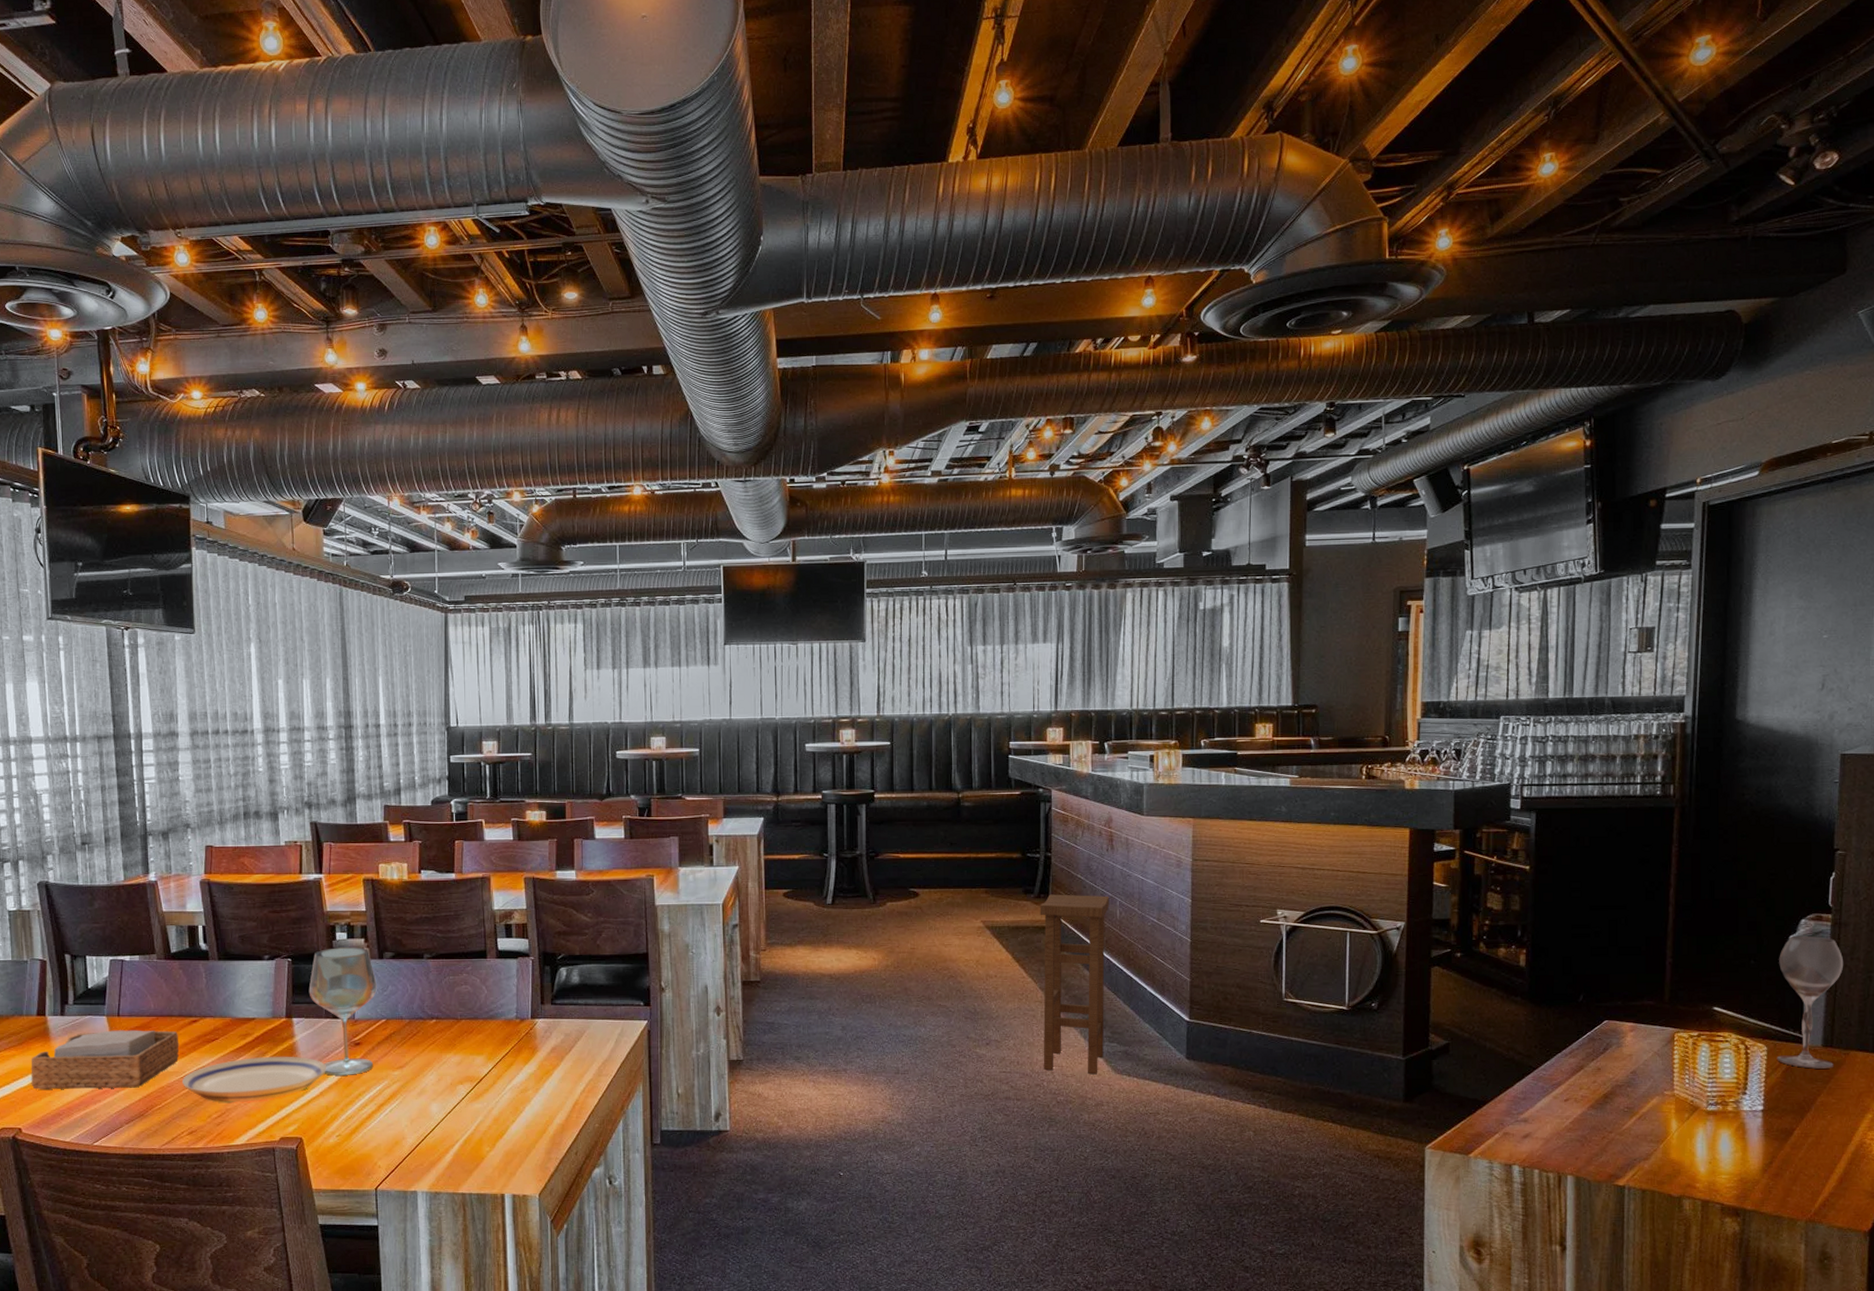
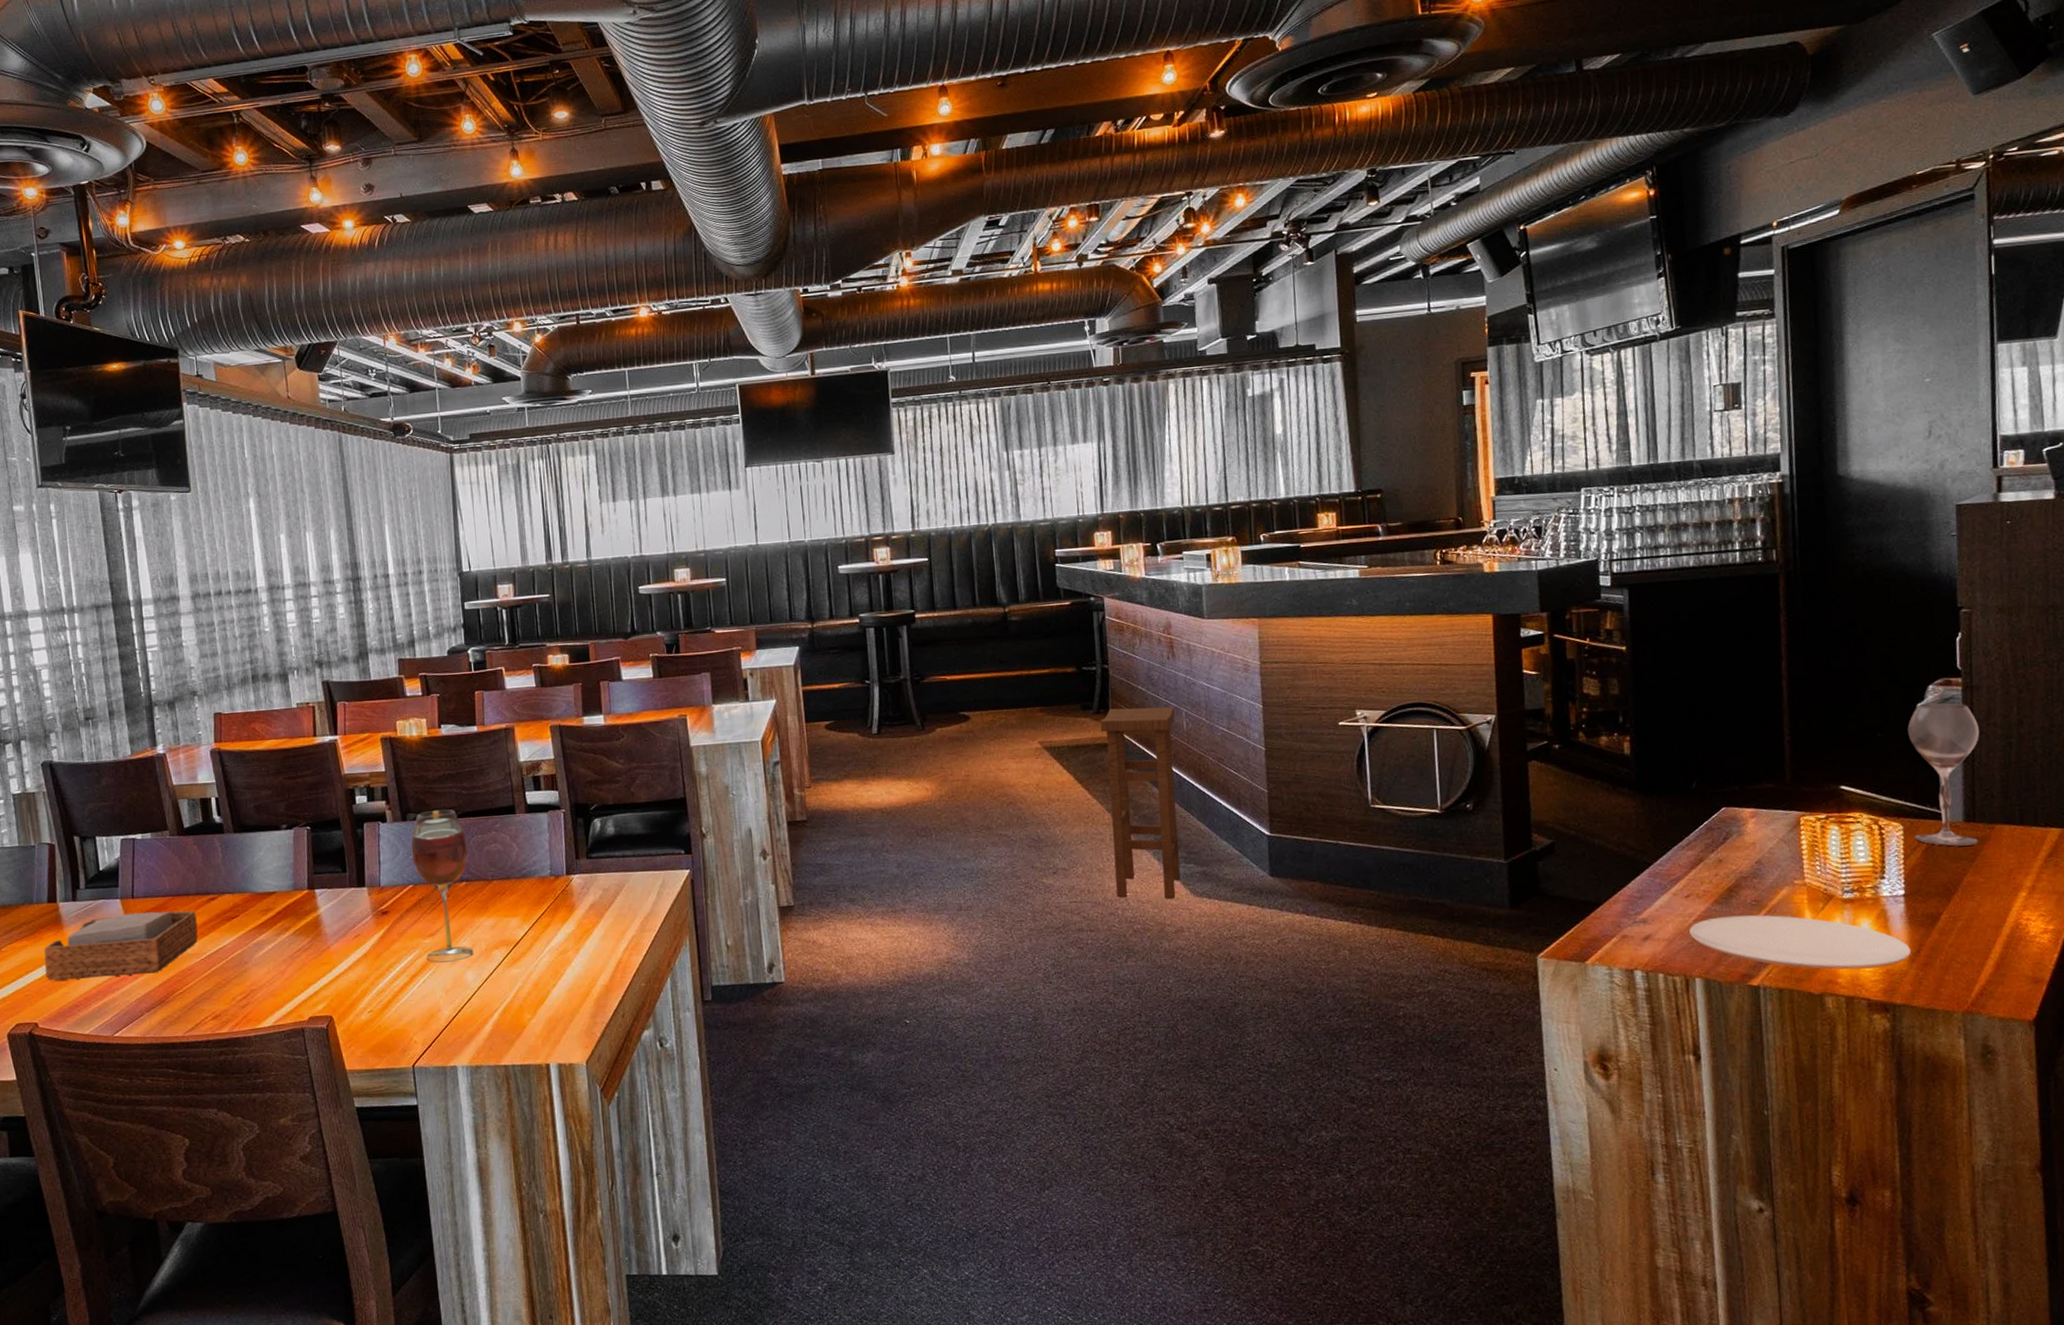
plate: present [182,1056,327,1102] -> none [203,930,354,983]
wine glass: present [308,947,377,1076] -> none [330,810,403,948]
wineglass: none [386,950,440,1095] -> present [411,809,474,964]
plate: none [1566,1120,1765,1176] -> present [1689,915,1912,970]

